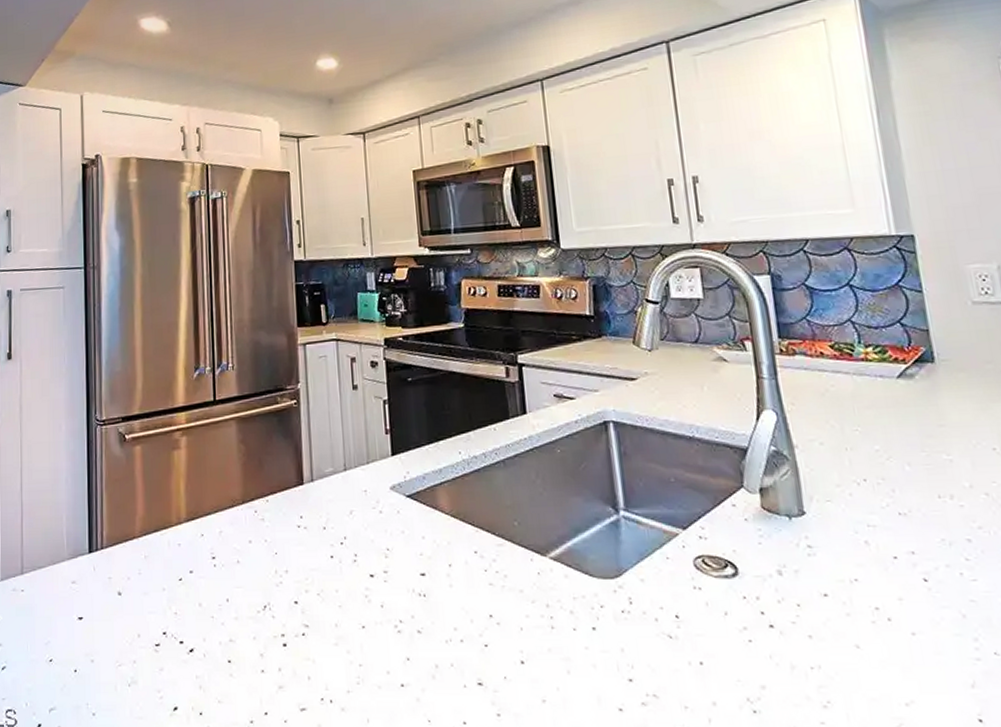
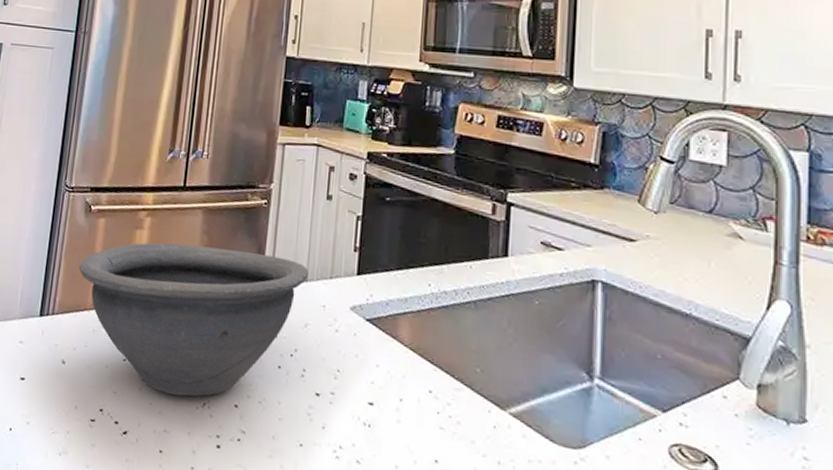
bowl: none [121,452,347,603] -> present [78,243,310,397]

